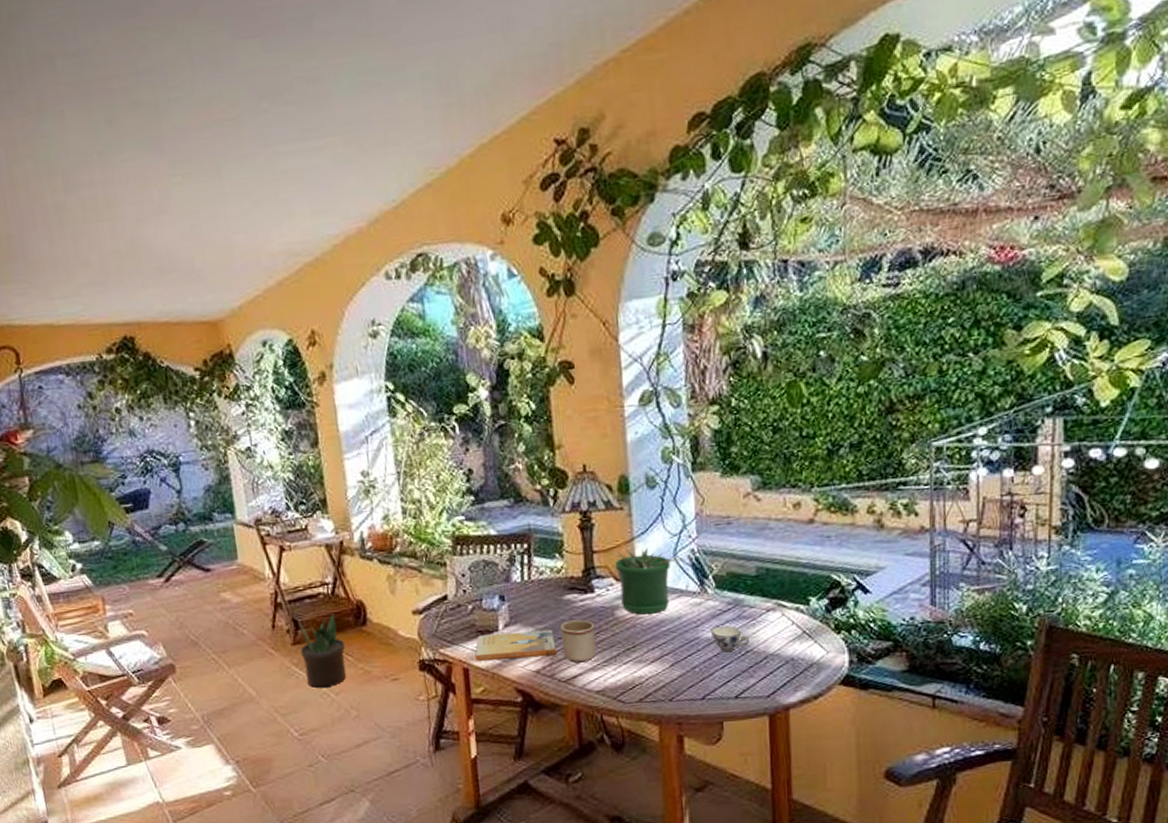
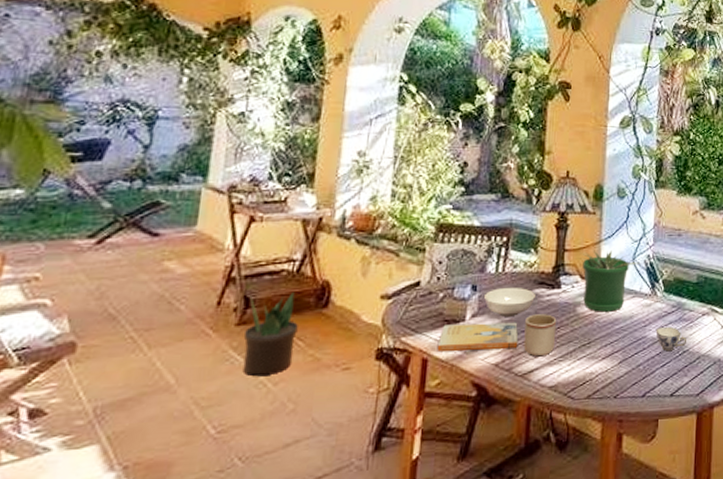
bowl: none [514,595,568,625] -> present [484,288,535,317]

